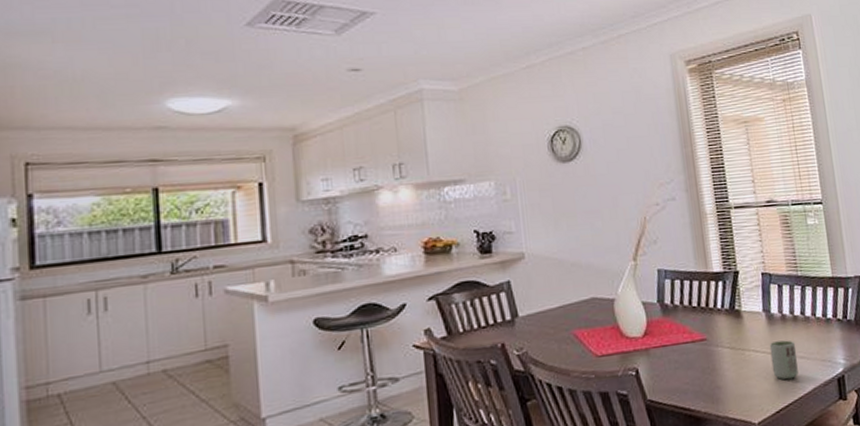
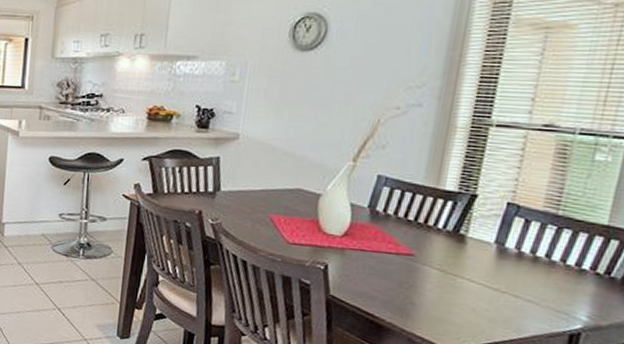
cup: present [769,340,799,380] -> none [484,276,526,320]

